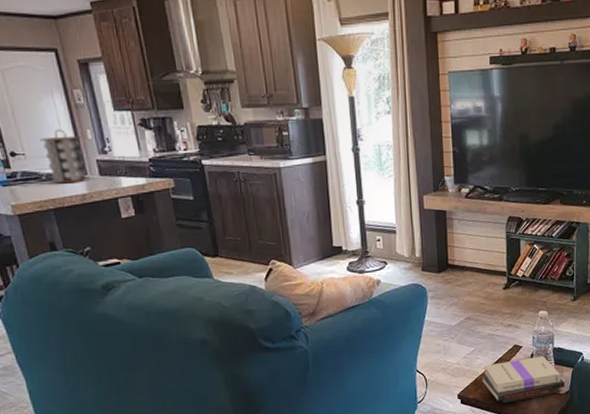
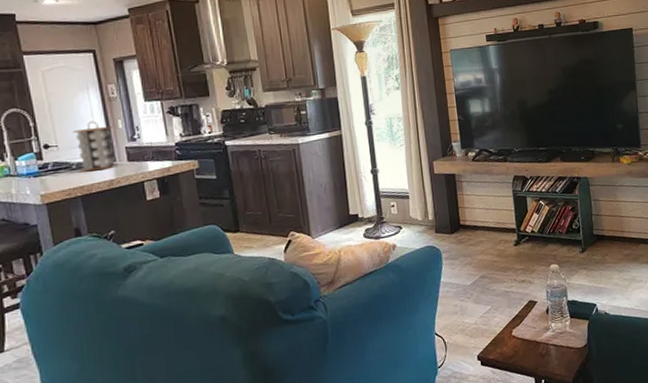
books: present [481,356,565,404] -> none [500,310,582,362]

